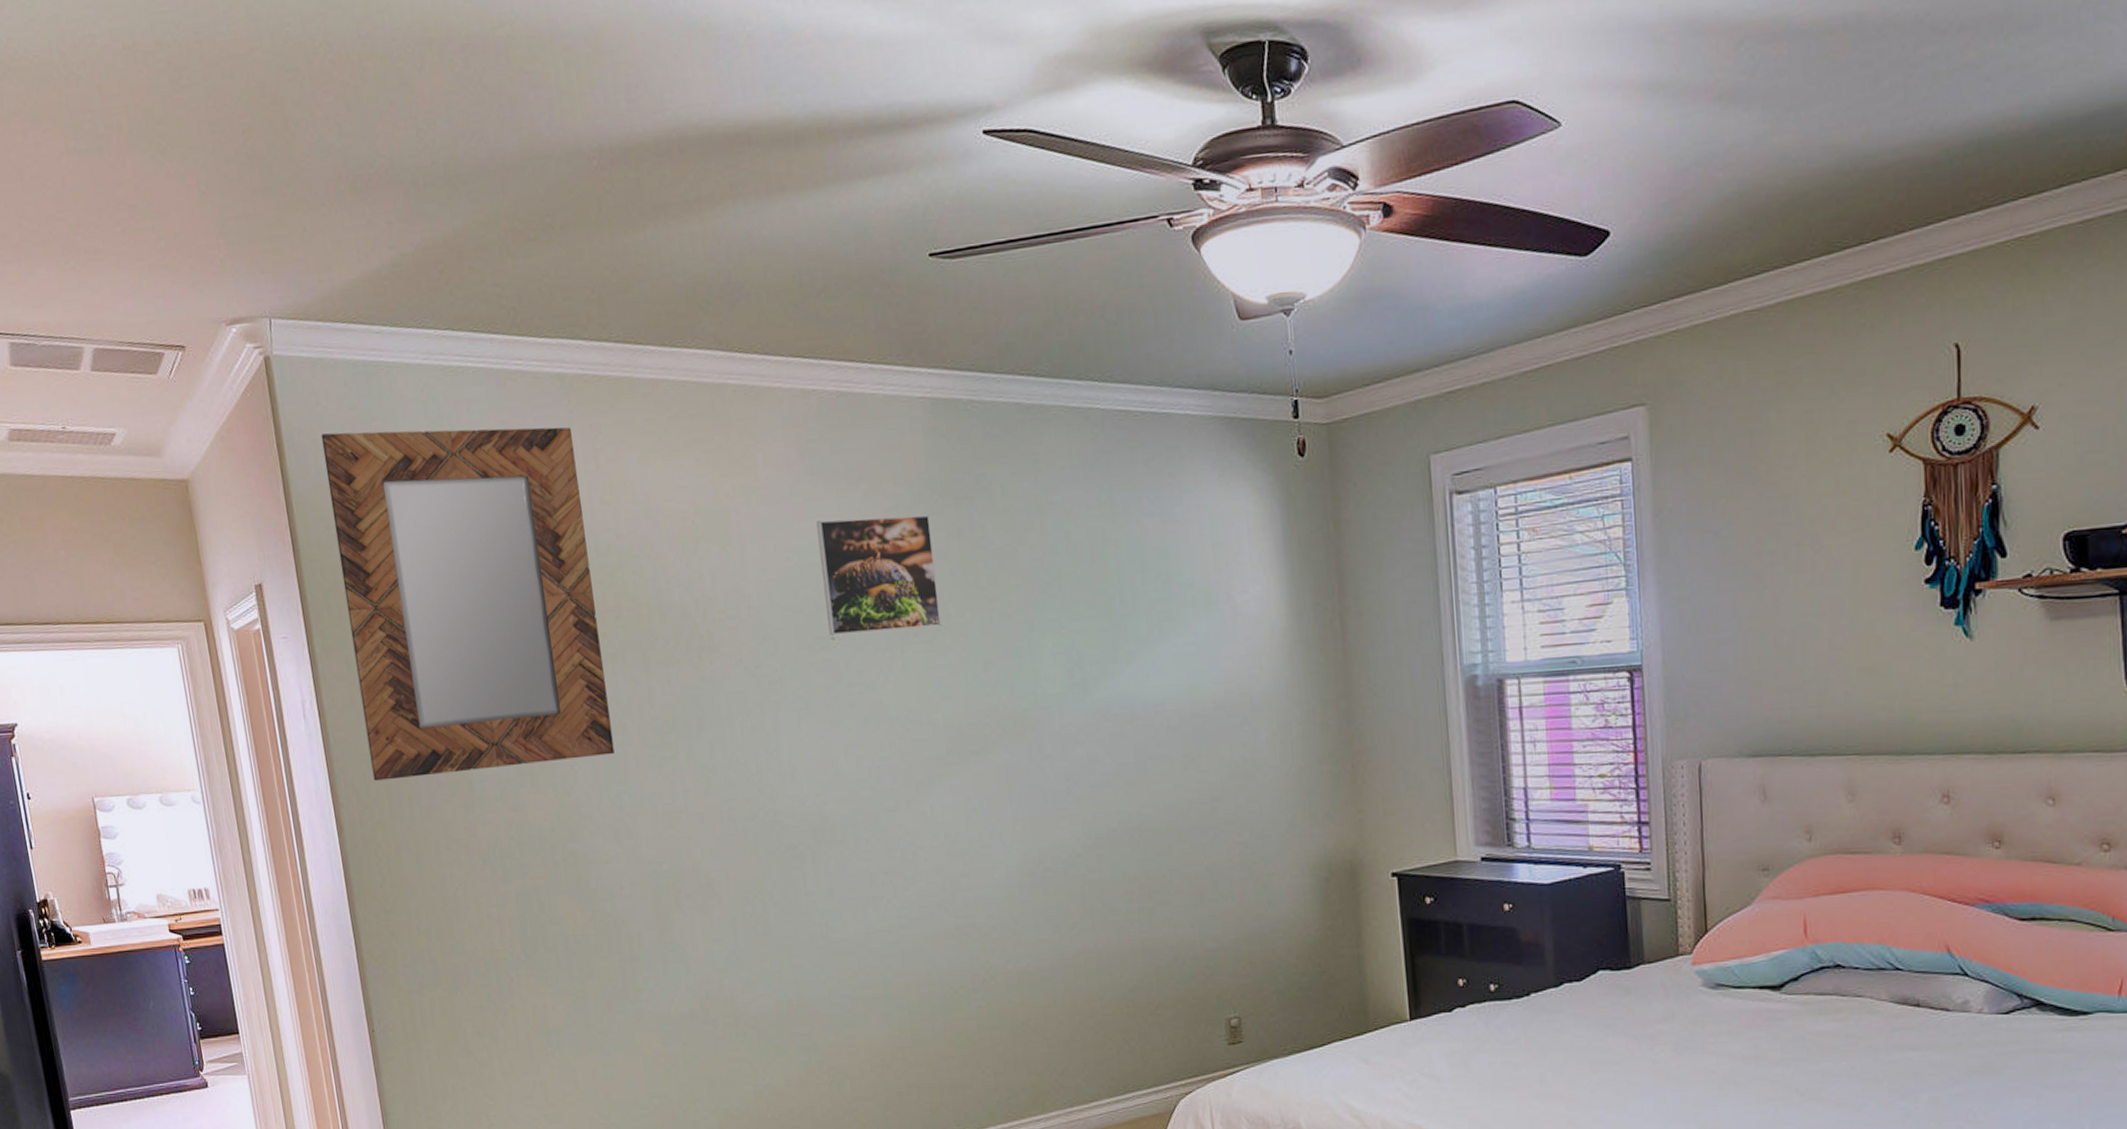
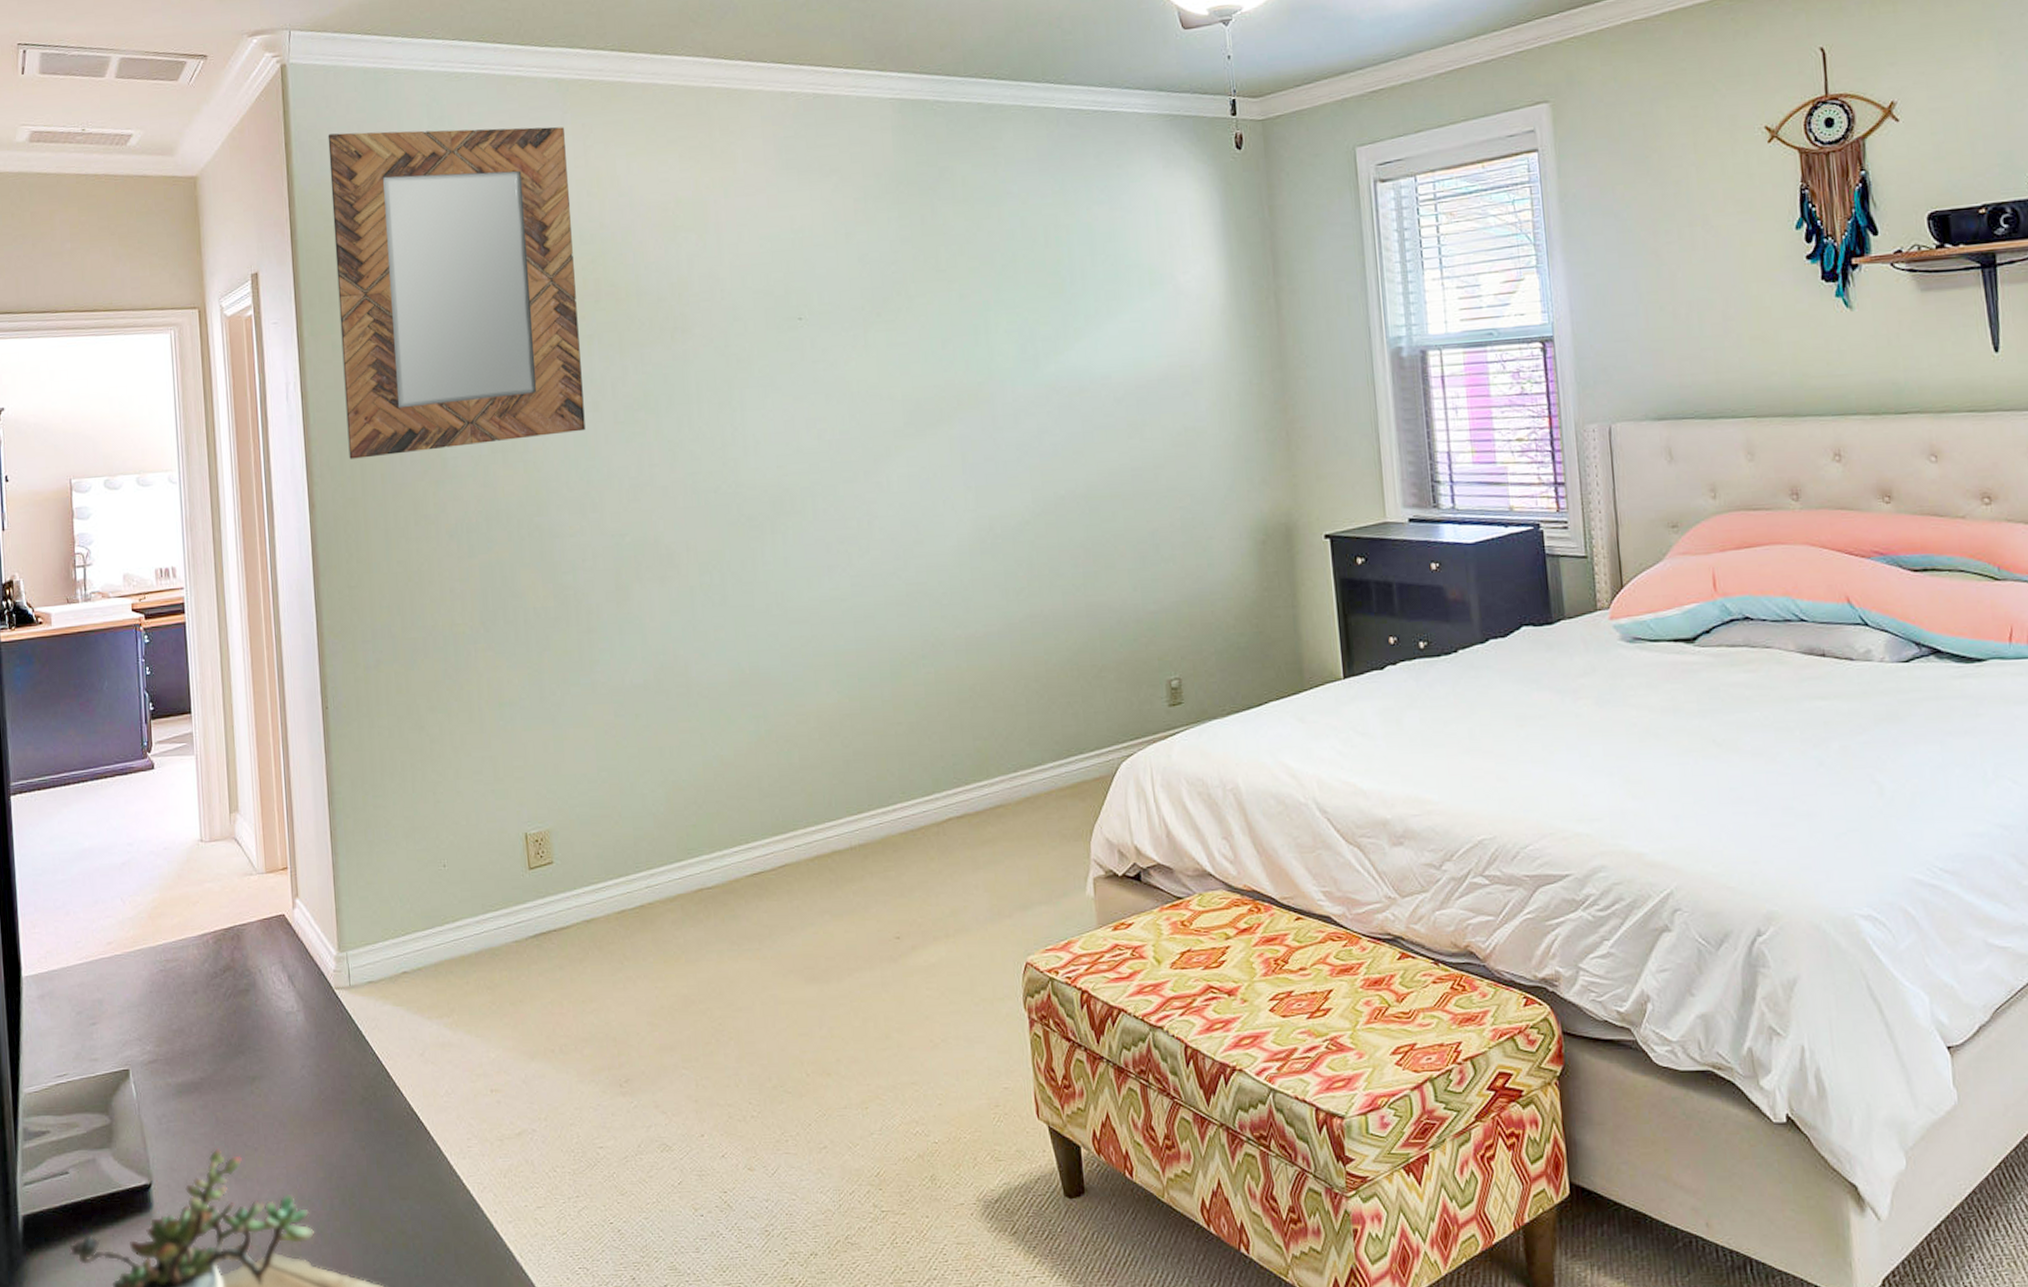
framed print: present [816,514,942,636] -> none [789,204,904,316]

